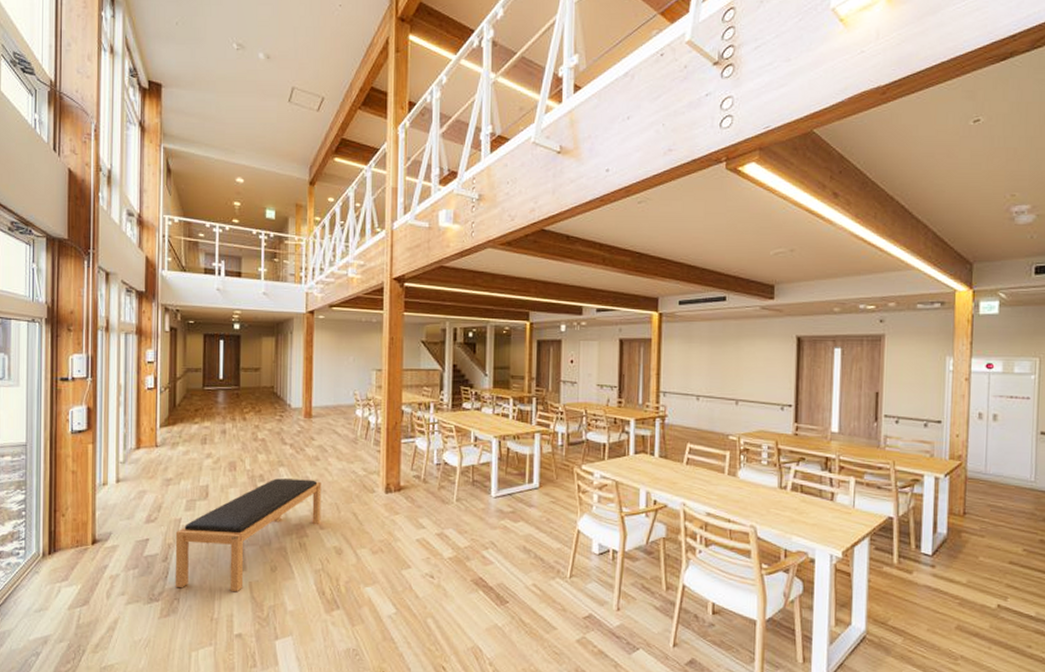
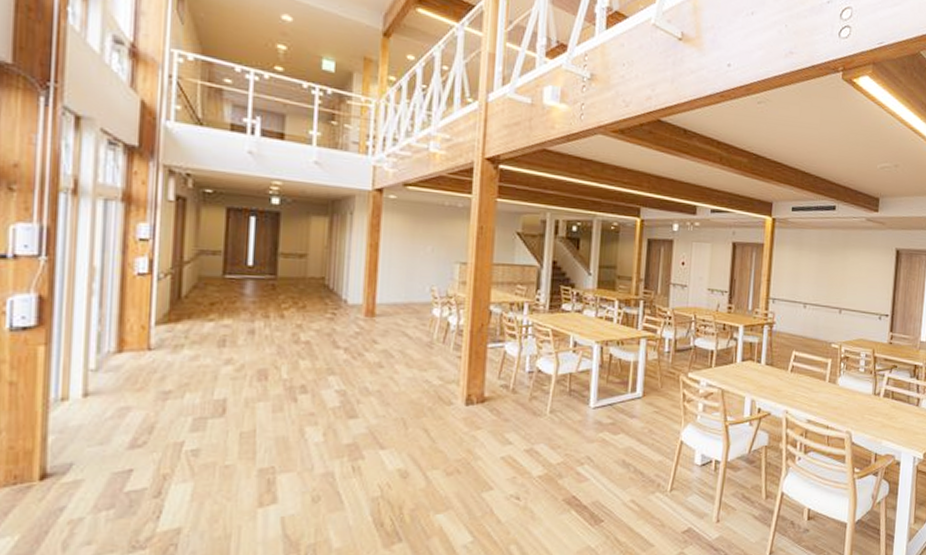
bench: present [175,478,322,591] -> none [171,389,385,531]

